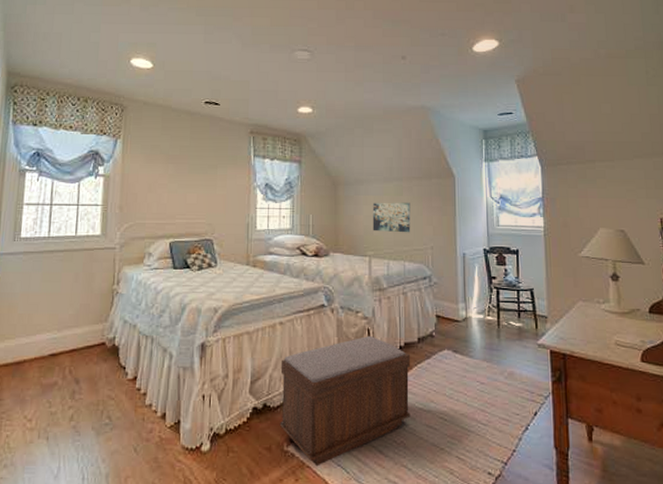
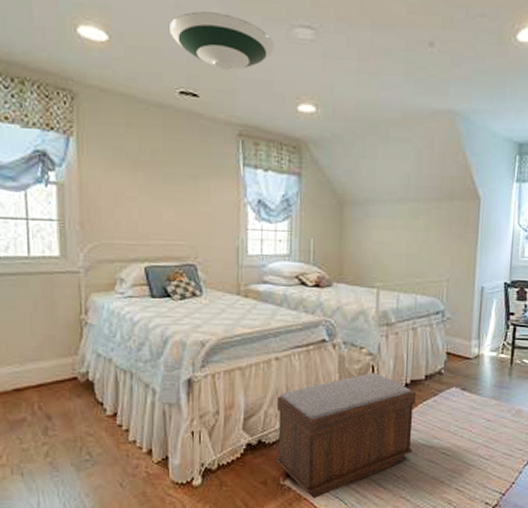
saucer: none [199,44,279,85] -> present [170,11,274,71]
wall art: present [372,202,411,233] -> none [382,226,427,263]

